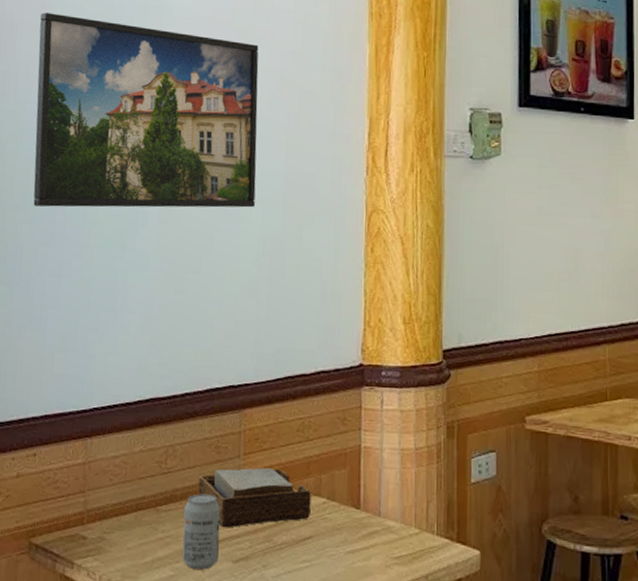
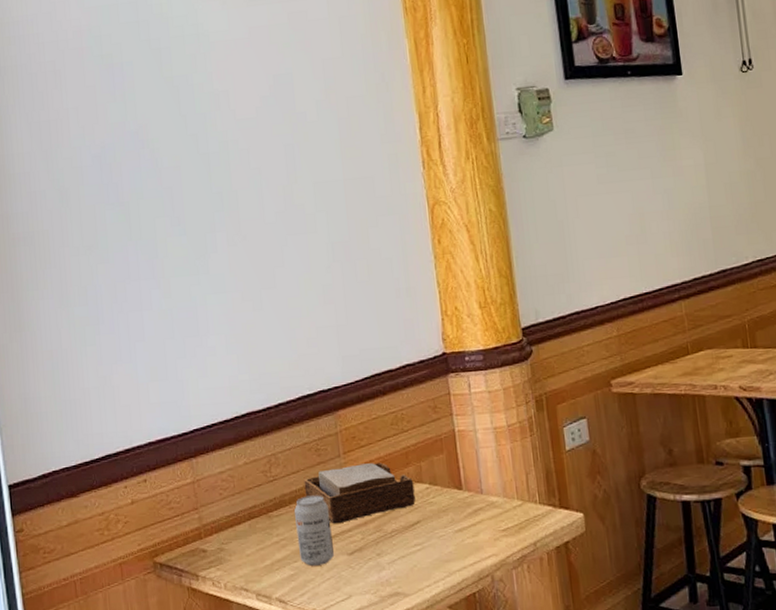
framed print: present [33,13,259,208] -> none [80,55,318,246]

